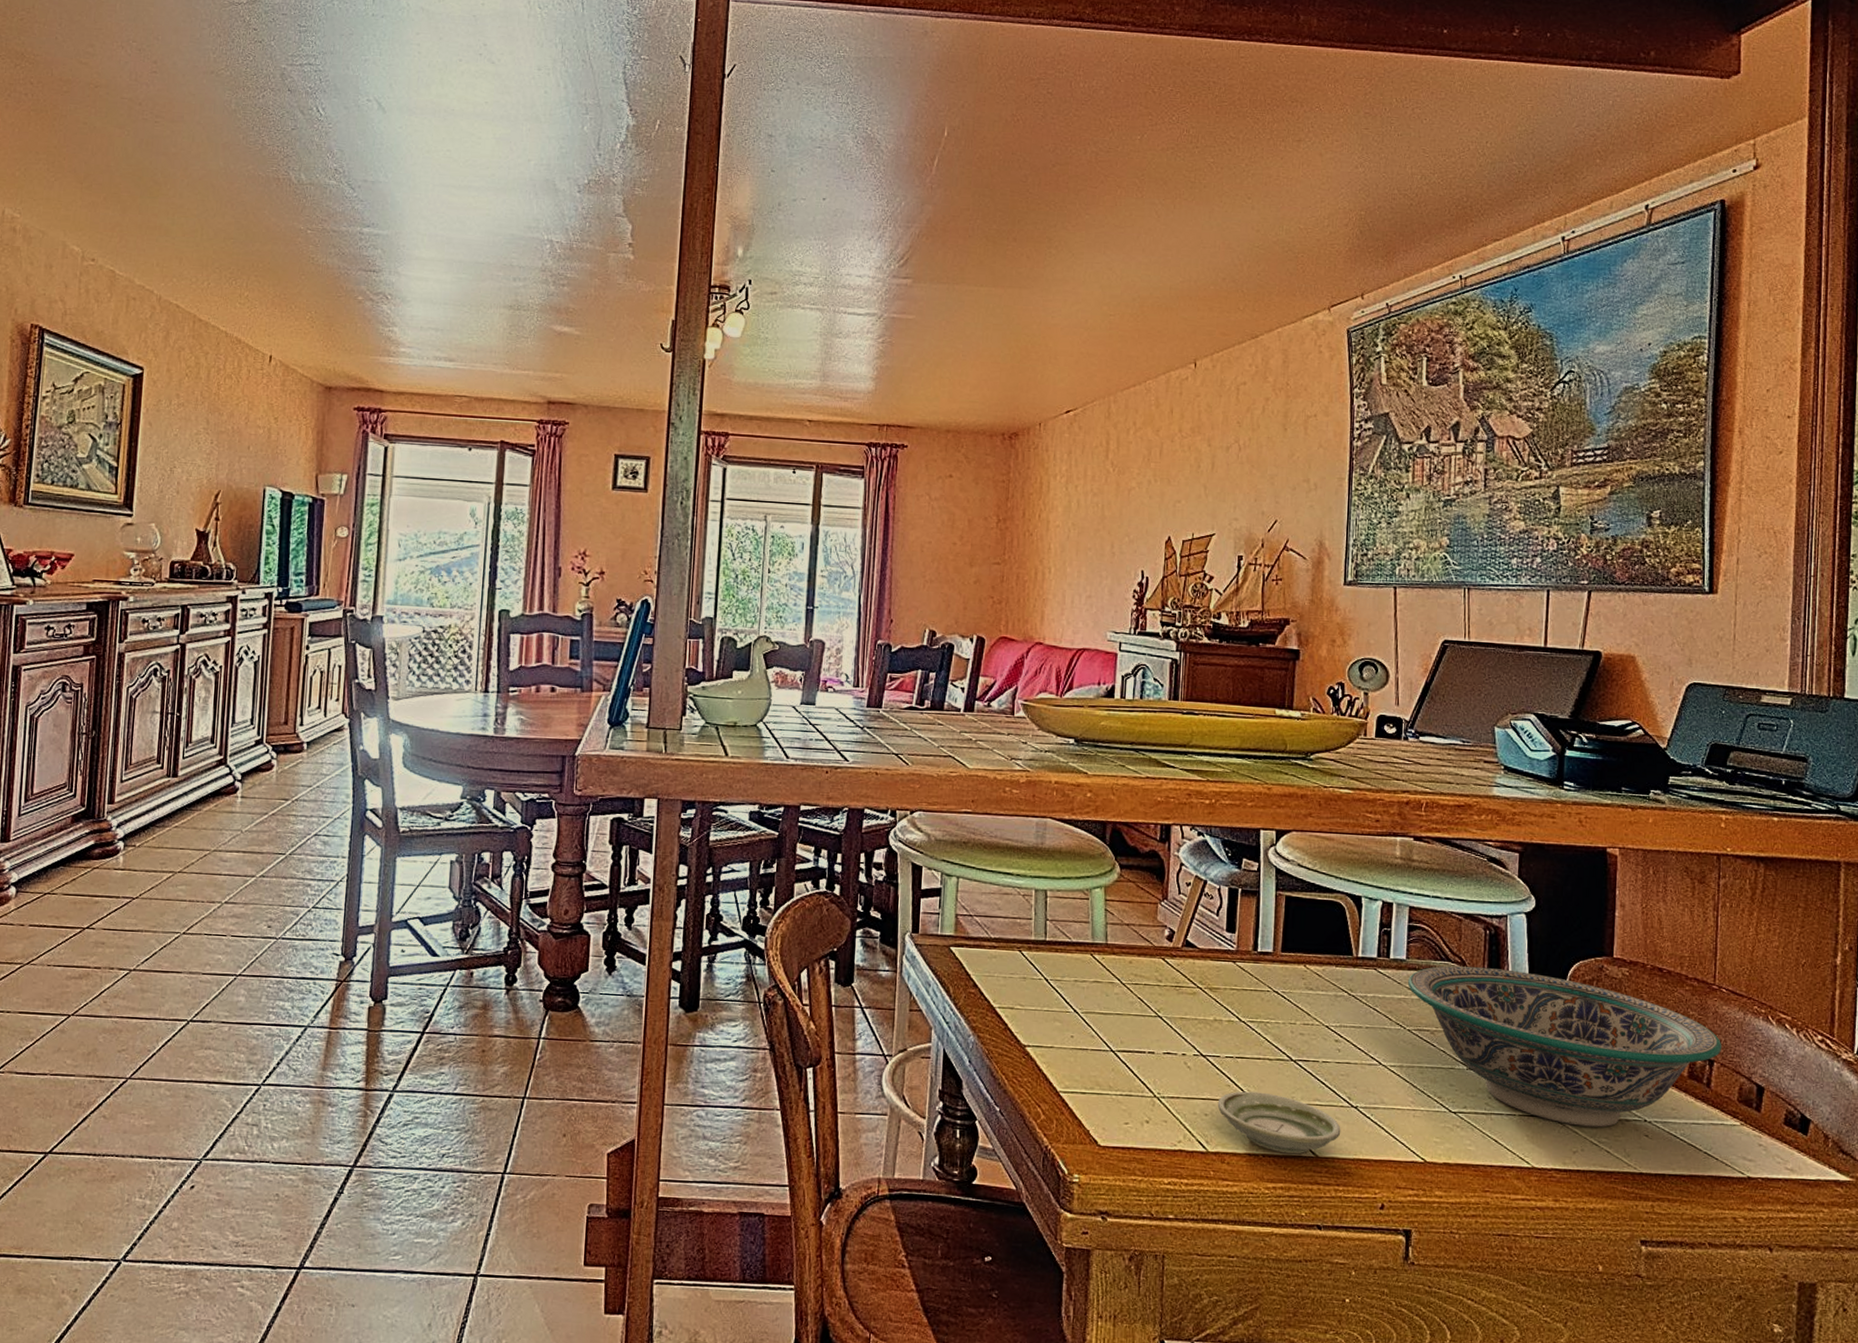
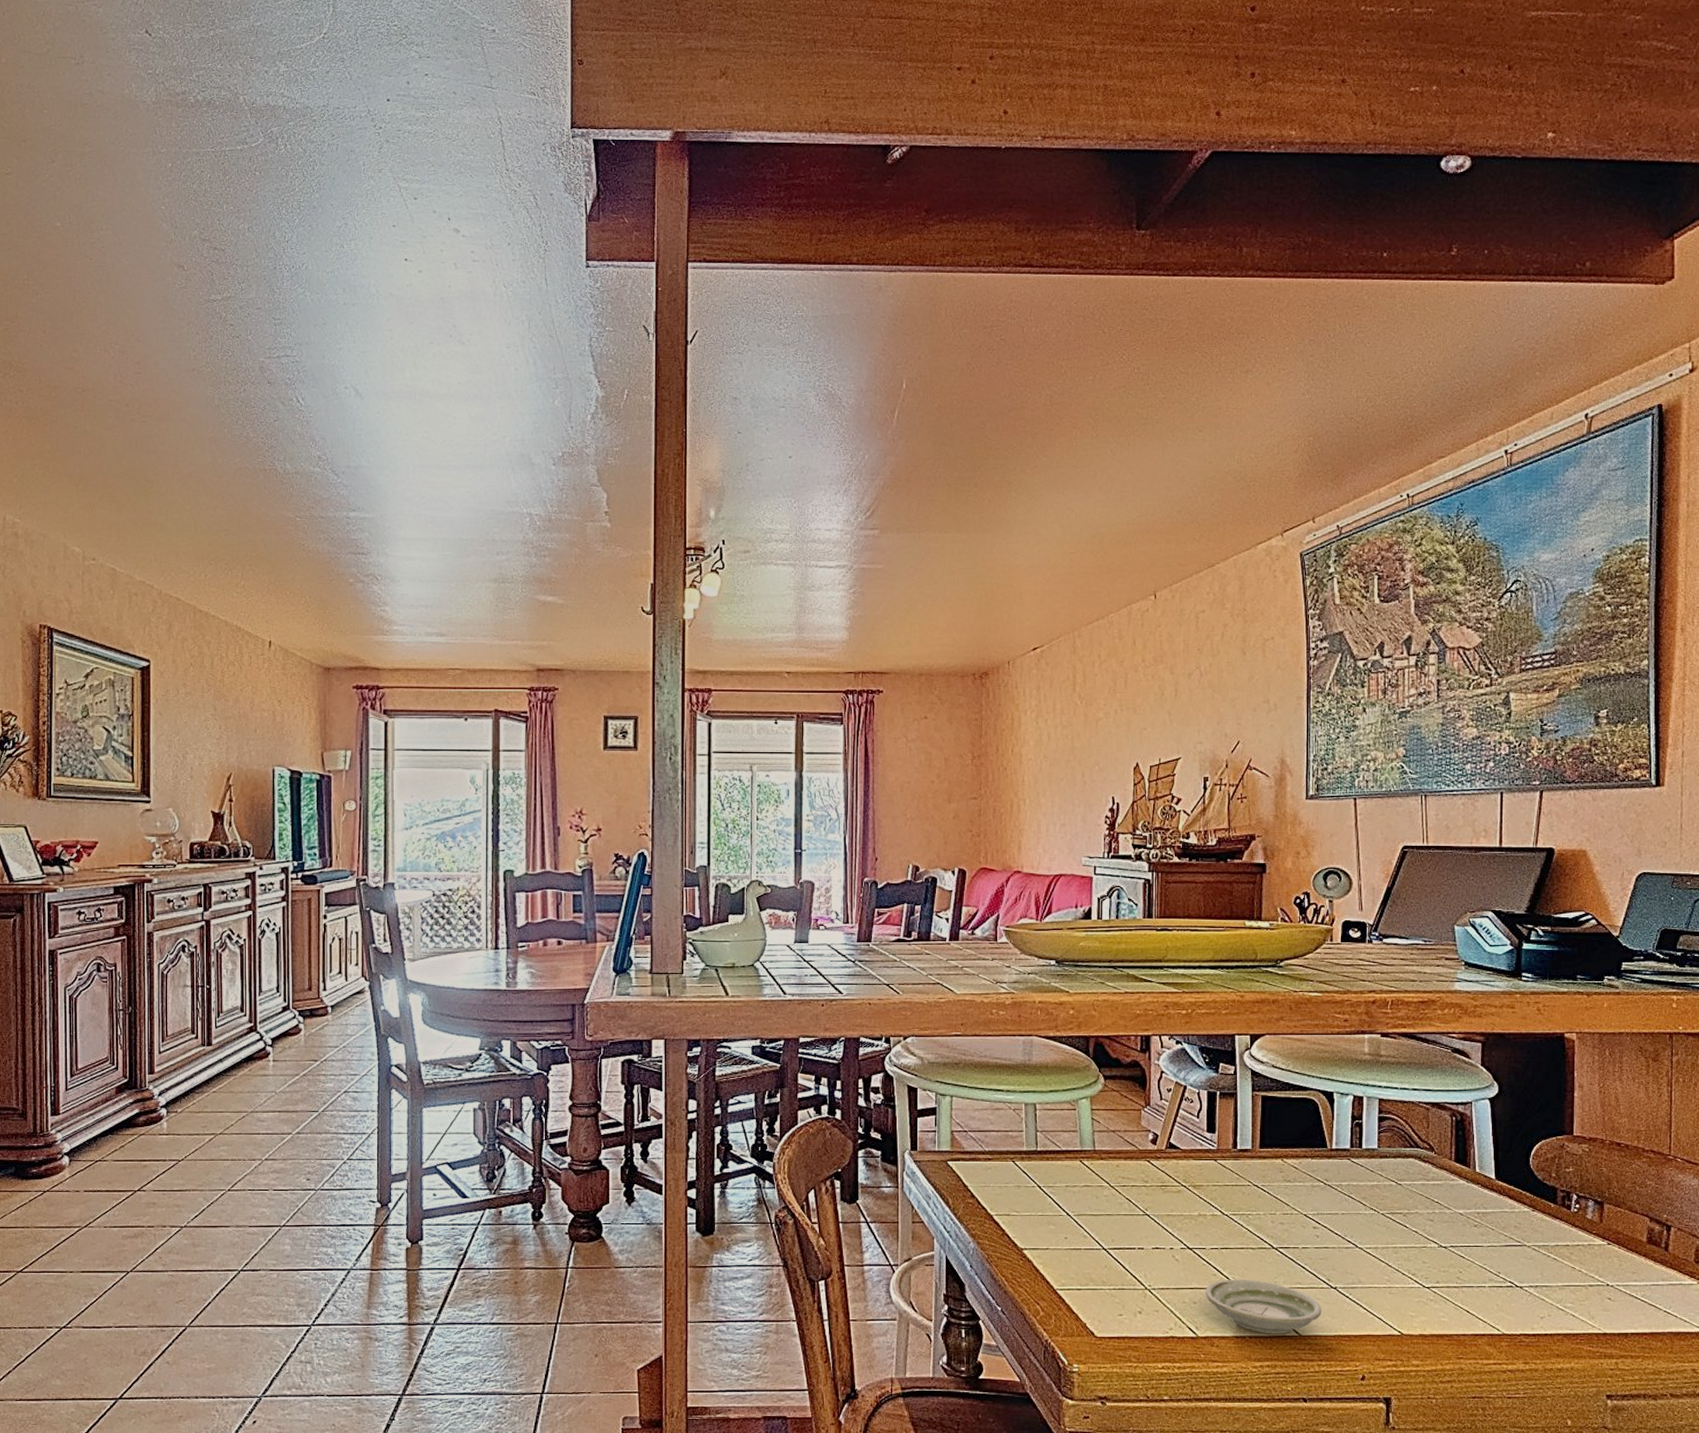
bowl: present [1408,966,1721,1127] -> none [1380,1151,1678,1293]

